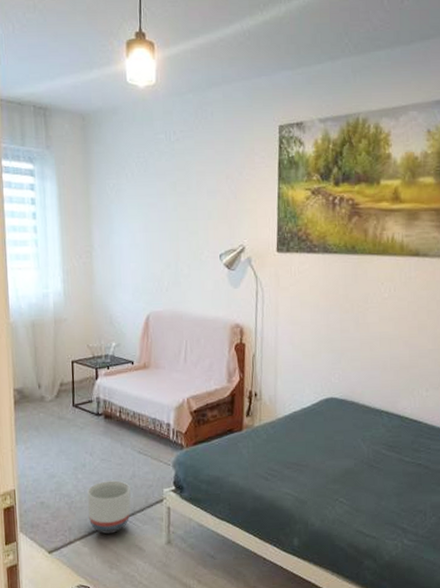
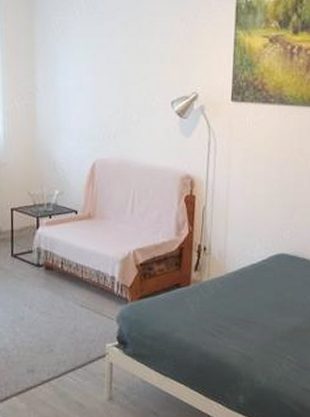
planter: present [87,480,131,535] -> none [25,334,72,390]

